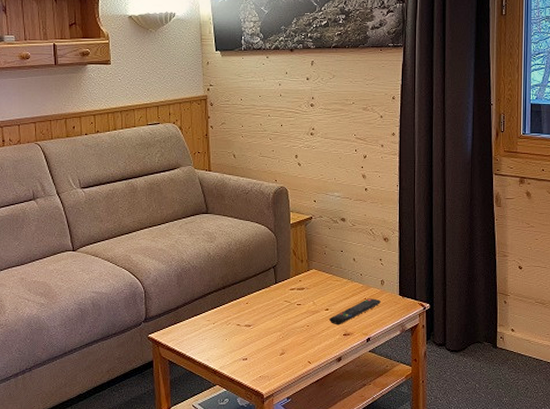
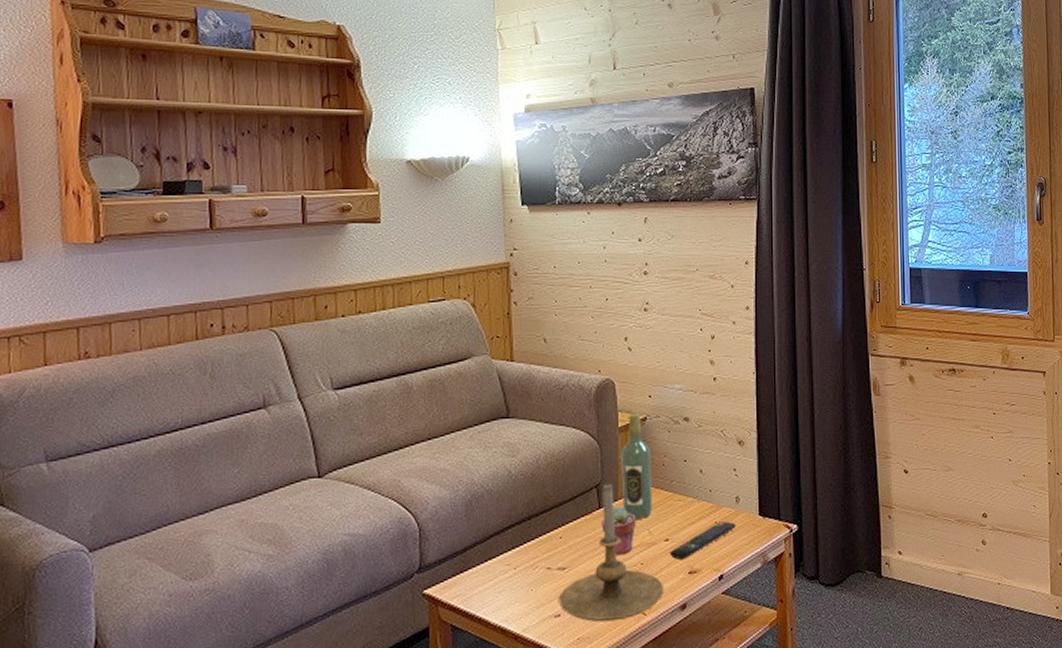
candle holder: none [246,265,325,366] -> present [559,483,664,622]
potted succulent: none [277,282,304,319] -> present [601,506,636,556]
wine bottle: none [292,213,316,293] -> present [621,413,653,519]

